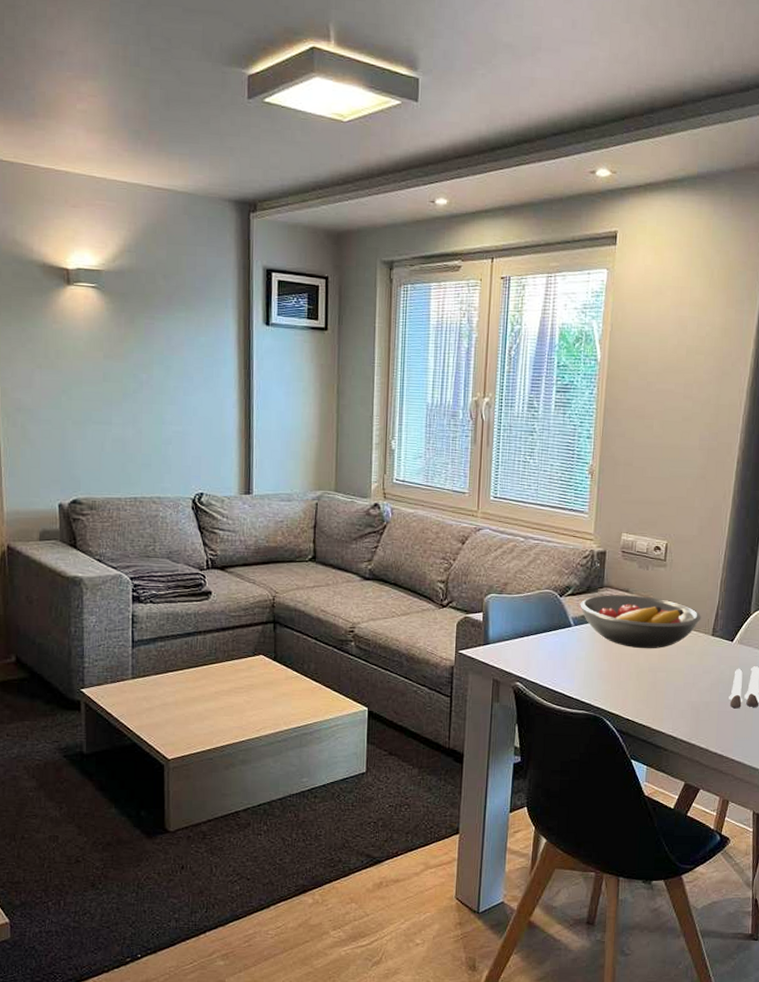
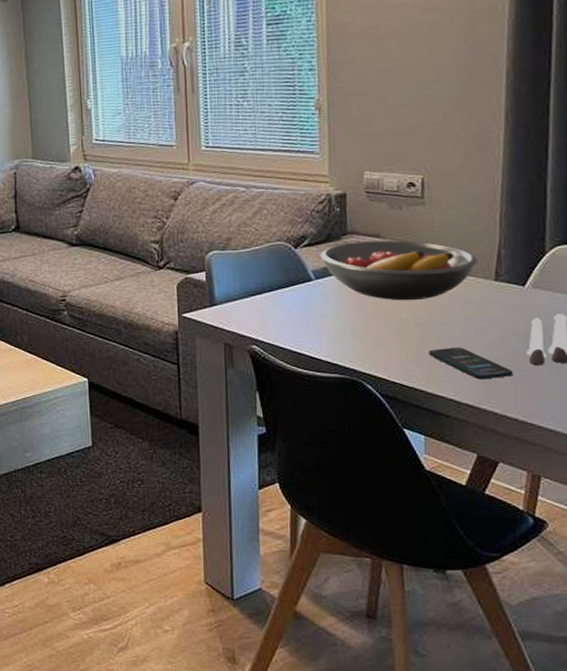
smartphone: none [657,690,718,719] -> present [429,346,513,380]

